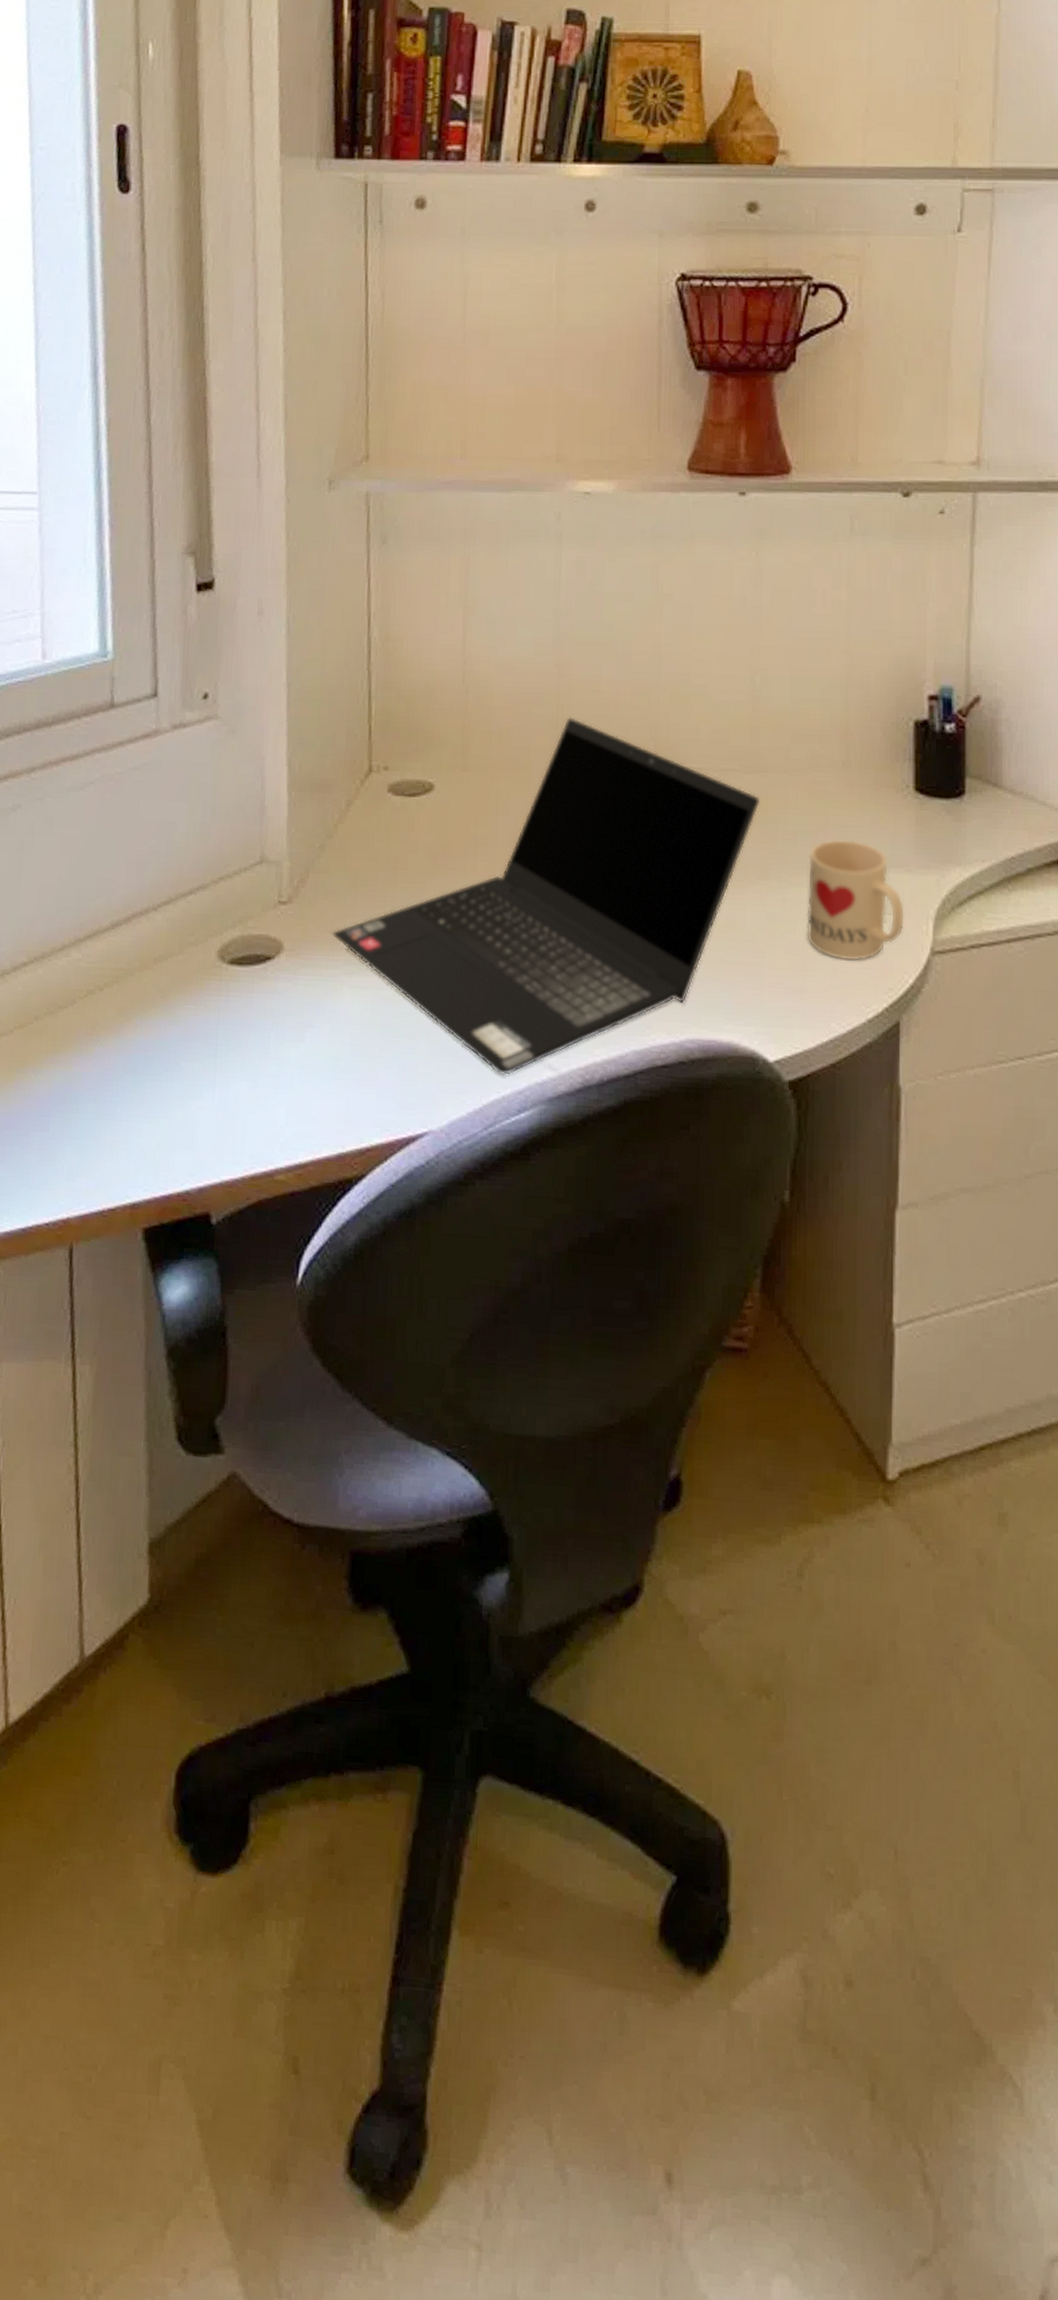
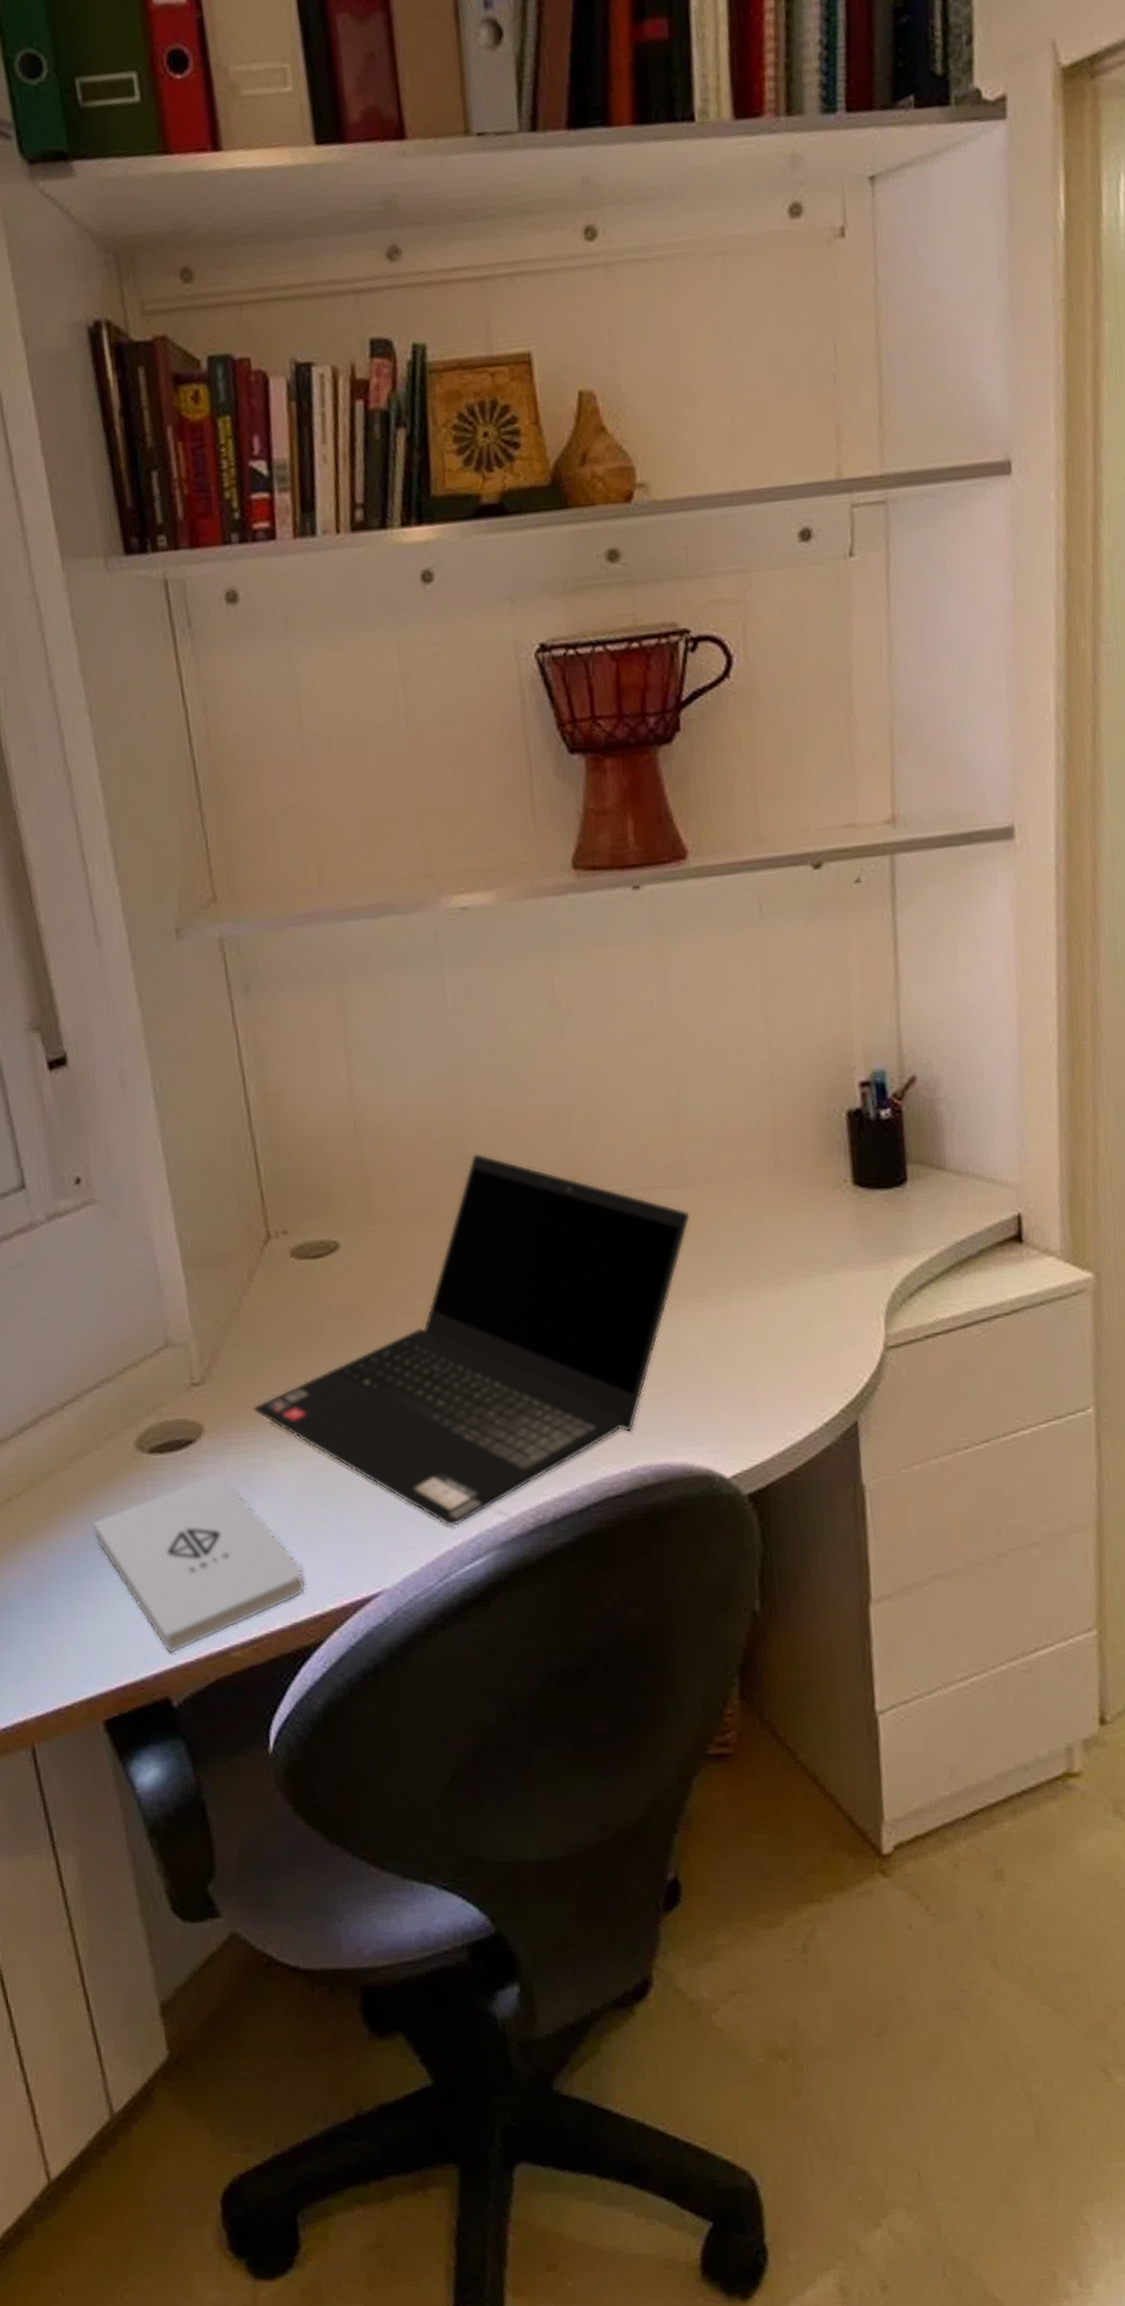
notepad: none [164,994,356,1169] -> present [92,1475,305,1654]
mug: present [806,840,904,961] -> none [747,1244,853,1368]

